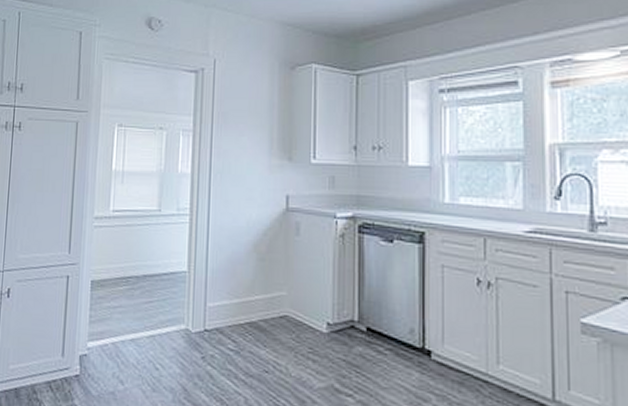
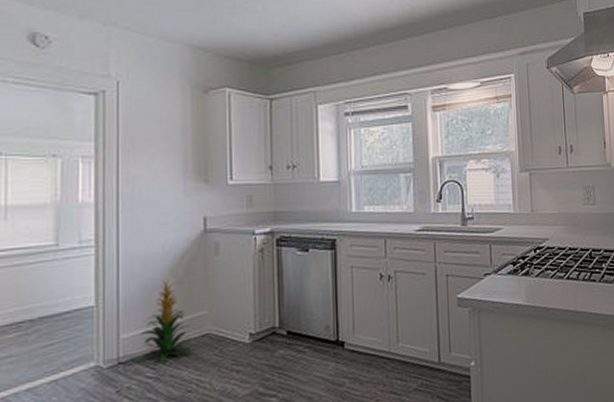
indoor plant: none [222,254,271,337] -> present [139,279,193,362]

